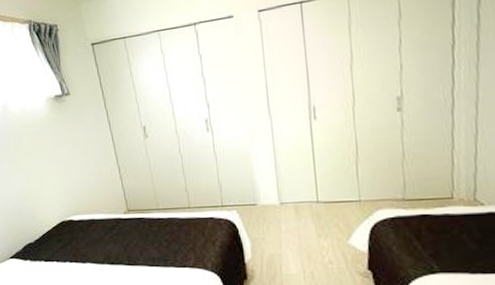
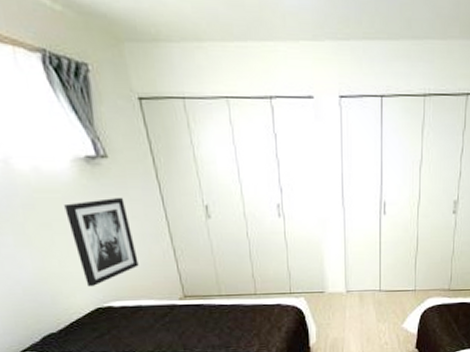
wall art: none [41,125,92,204] -> present [64,197,139,287]

